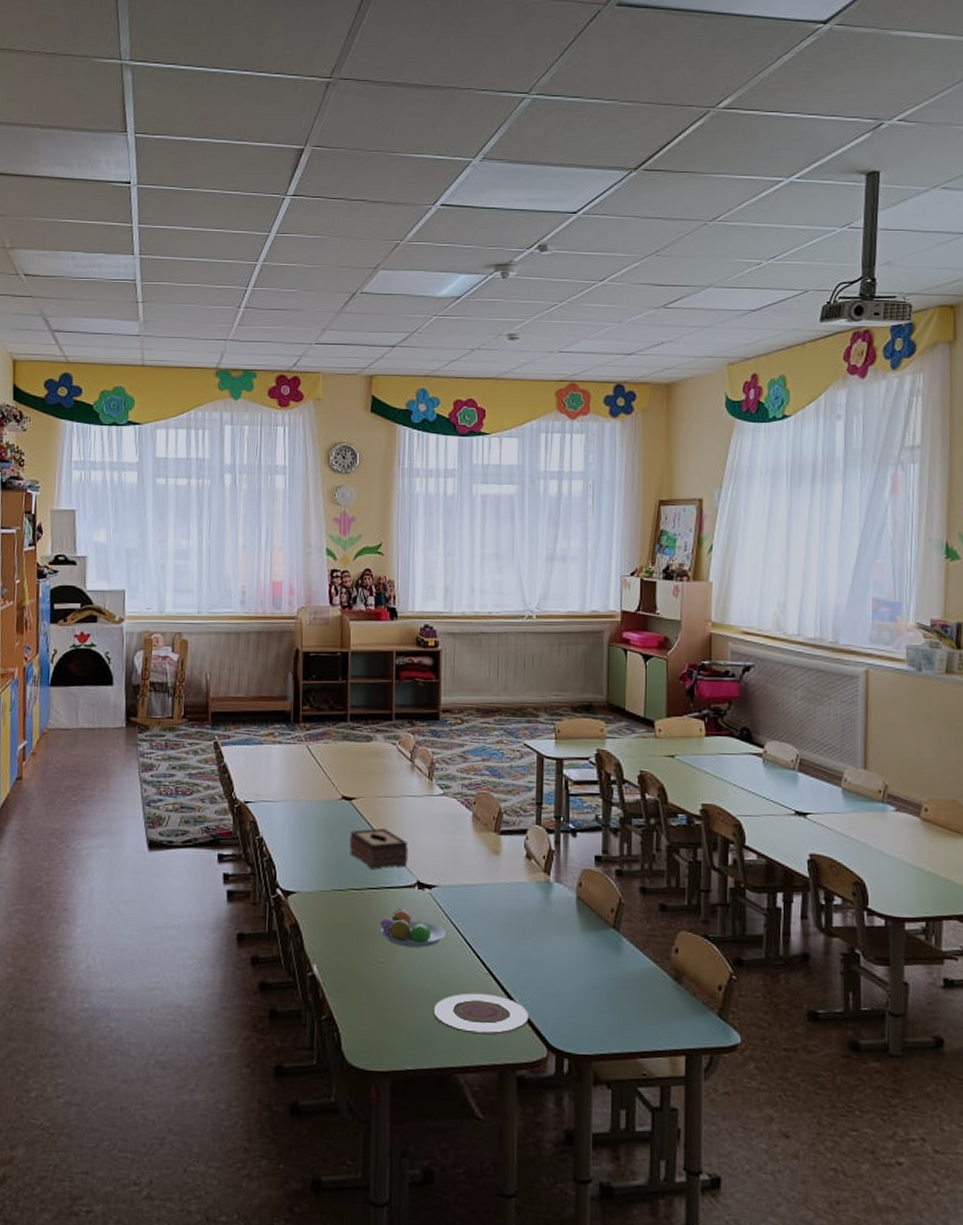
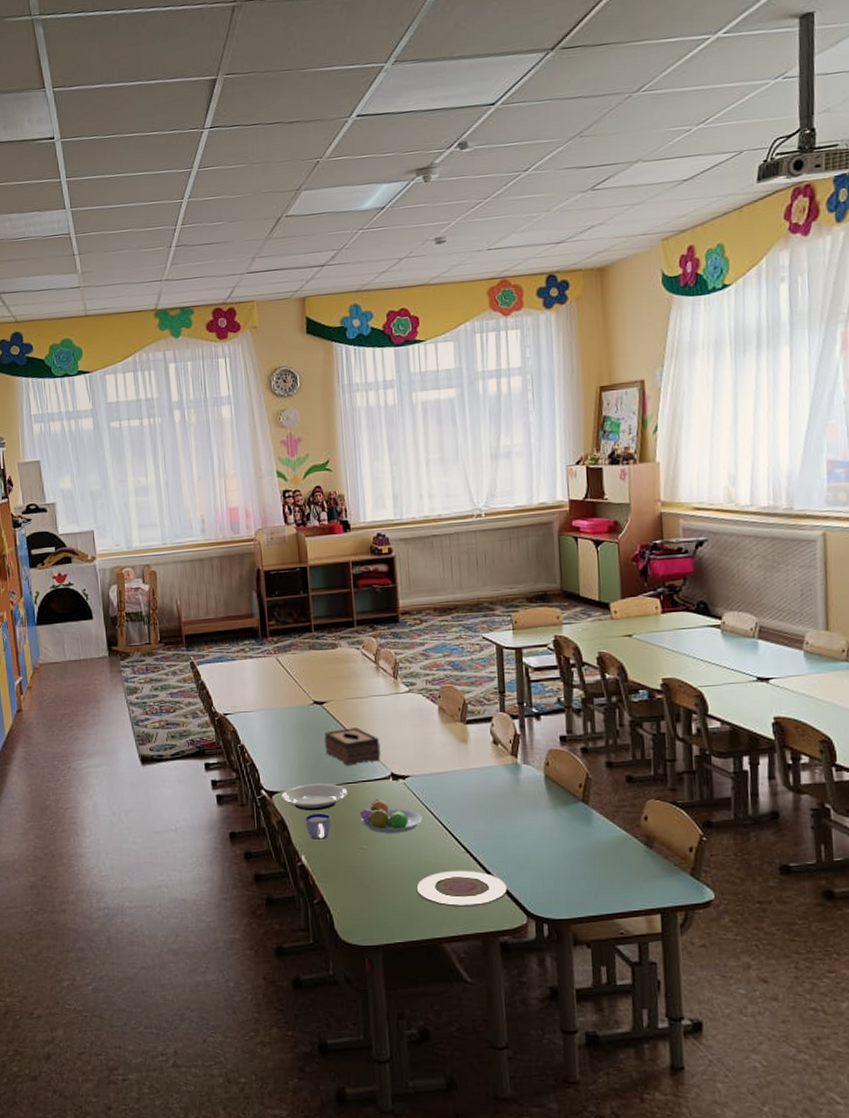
plate: none [297,886,370,917] -> present [280,783,348,811]
cup: none [321,919,349,948] -> present [305,813,331,840]

